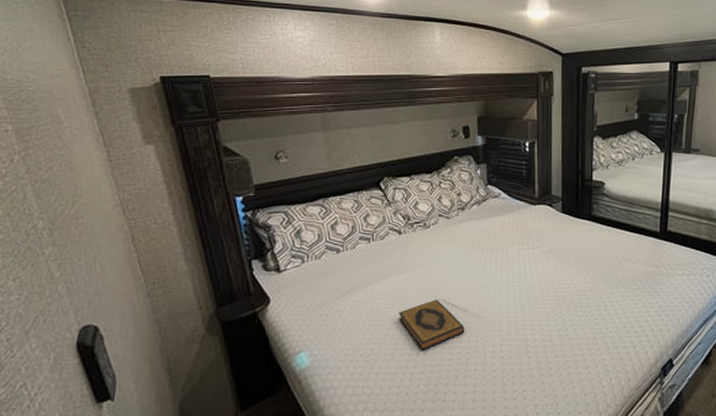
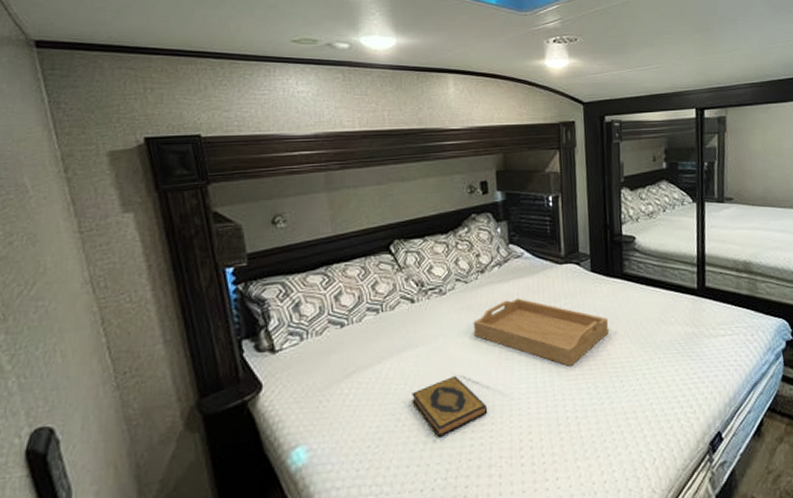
serving tray: none [453,234,575,297] -> present [473,298,608,368]

